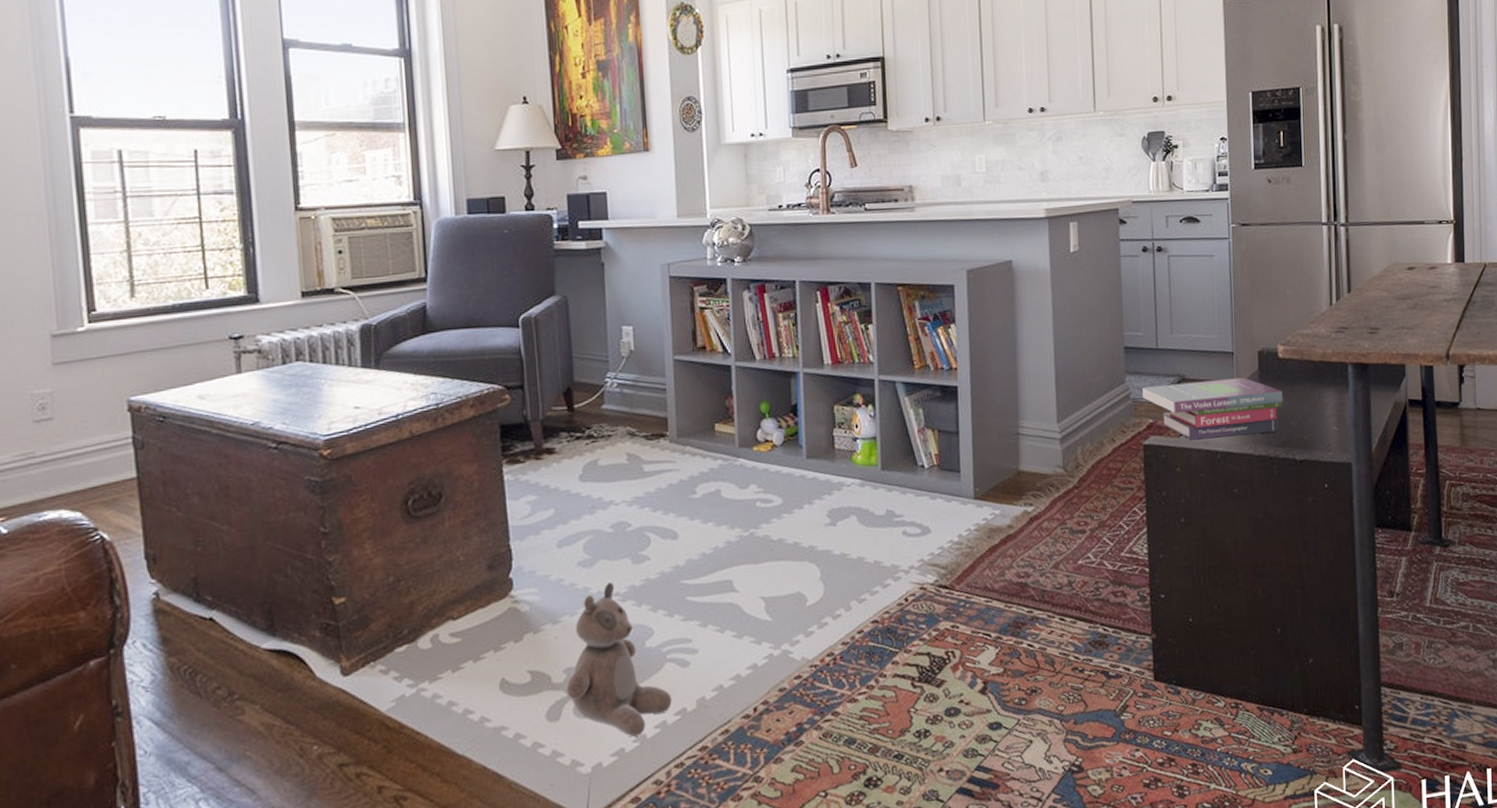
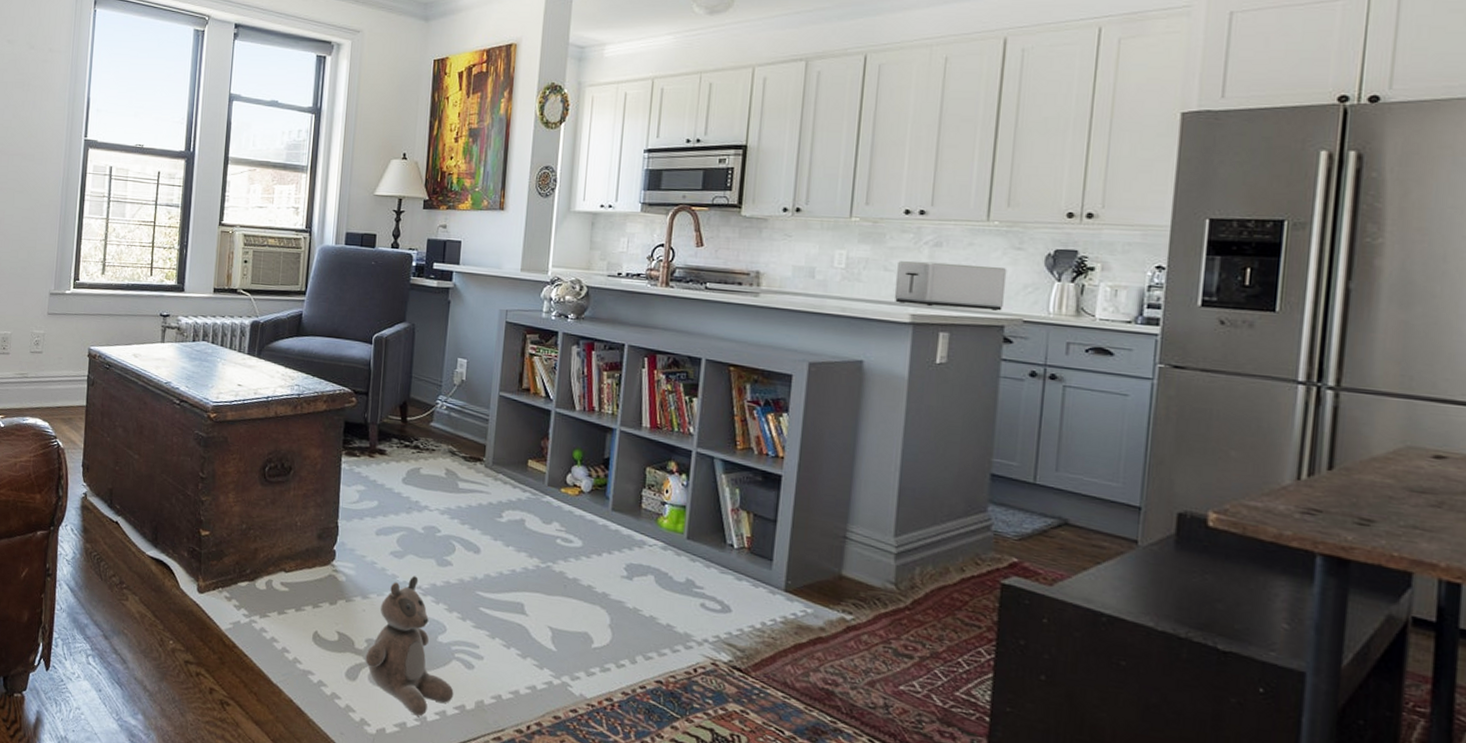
toaster: none [1029,154,1116,200] -> present [894,260,1007,311]
books: present [1142,377,1283,440] -> none [1008,521,1209,611]

